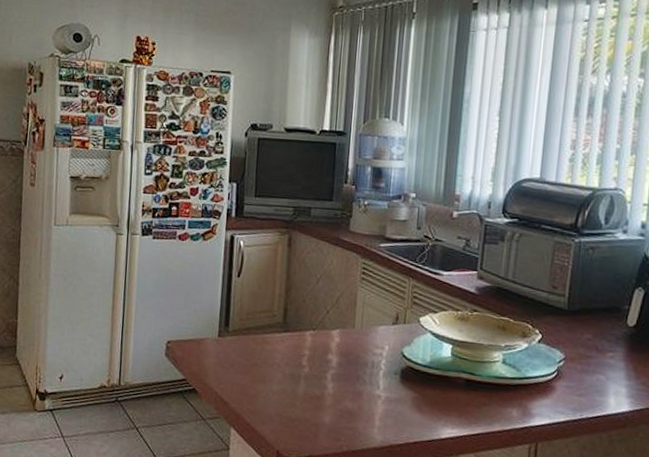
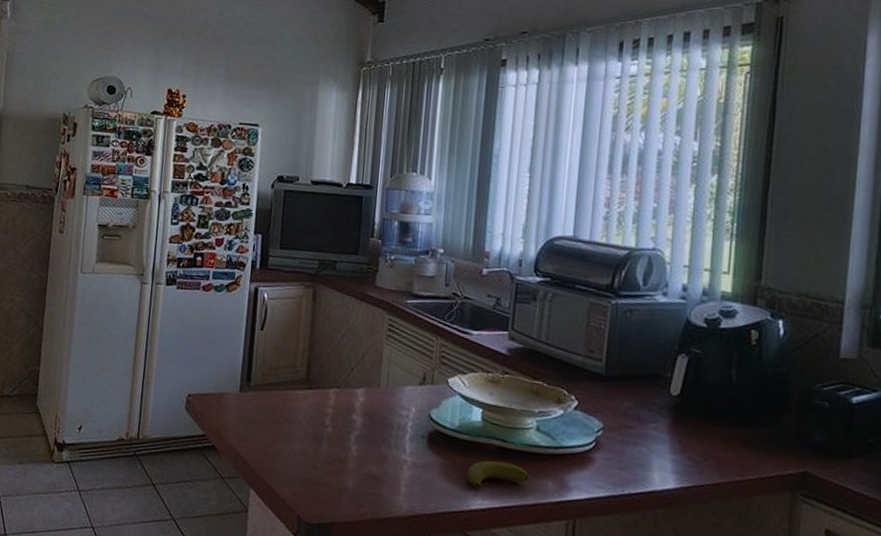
banana: none [437,392,495,420] -> present [466,460,528,490]

